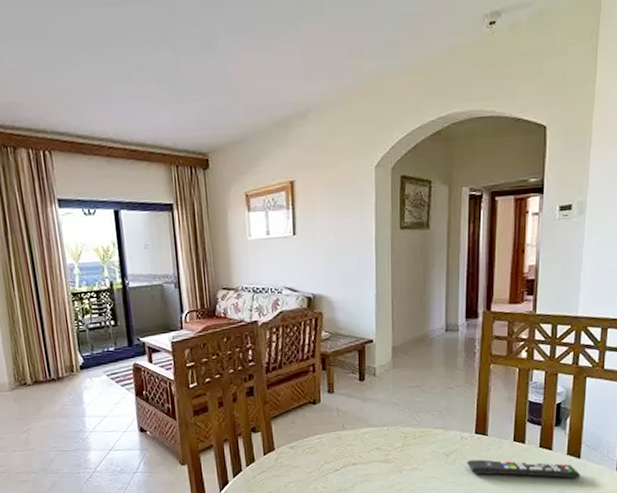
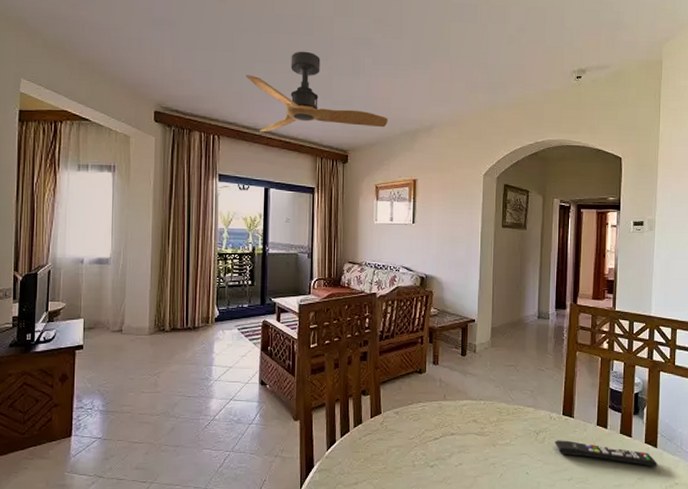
ceiling fan: none [70,26,253,141] -> present [245,51,388,132]

